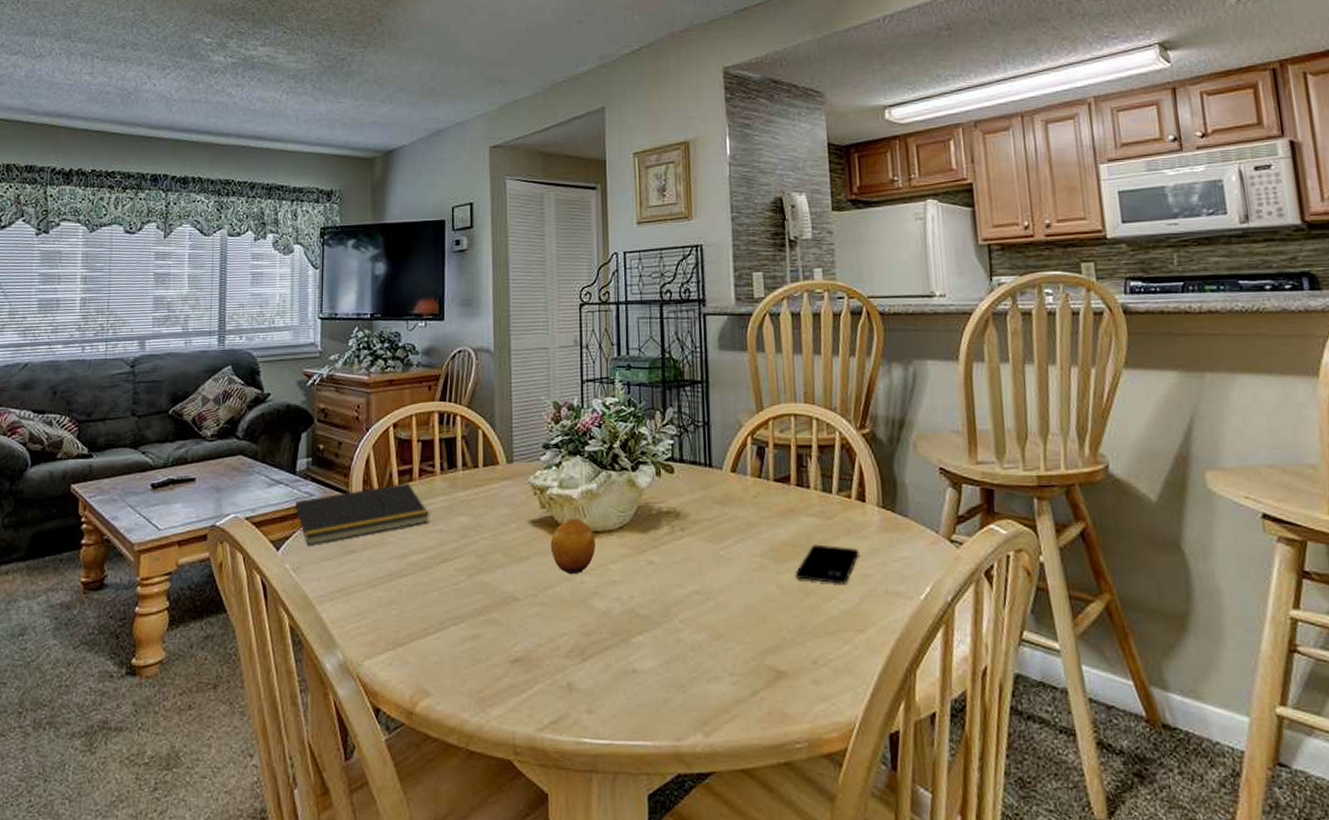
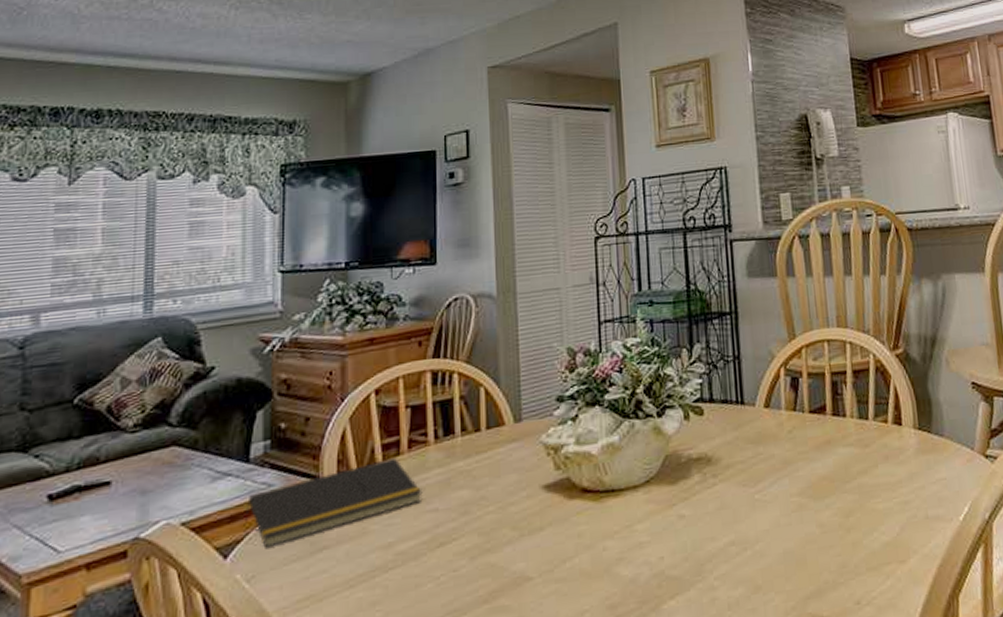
fruit: present [550,519,595,575] -> none [567,477,619,542]
smartphone: present [795,544,859,584] -> none [834,475,898,516]

